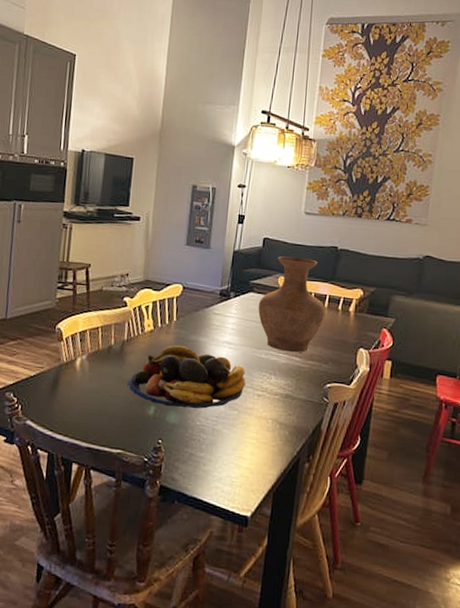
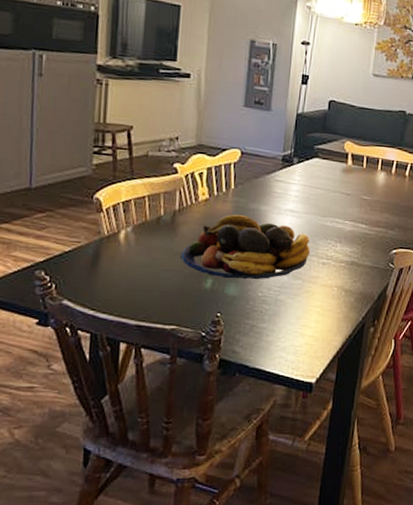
vase: present [258,256,326,353] -> none [323,120,393,220]

